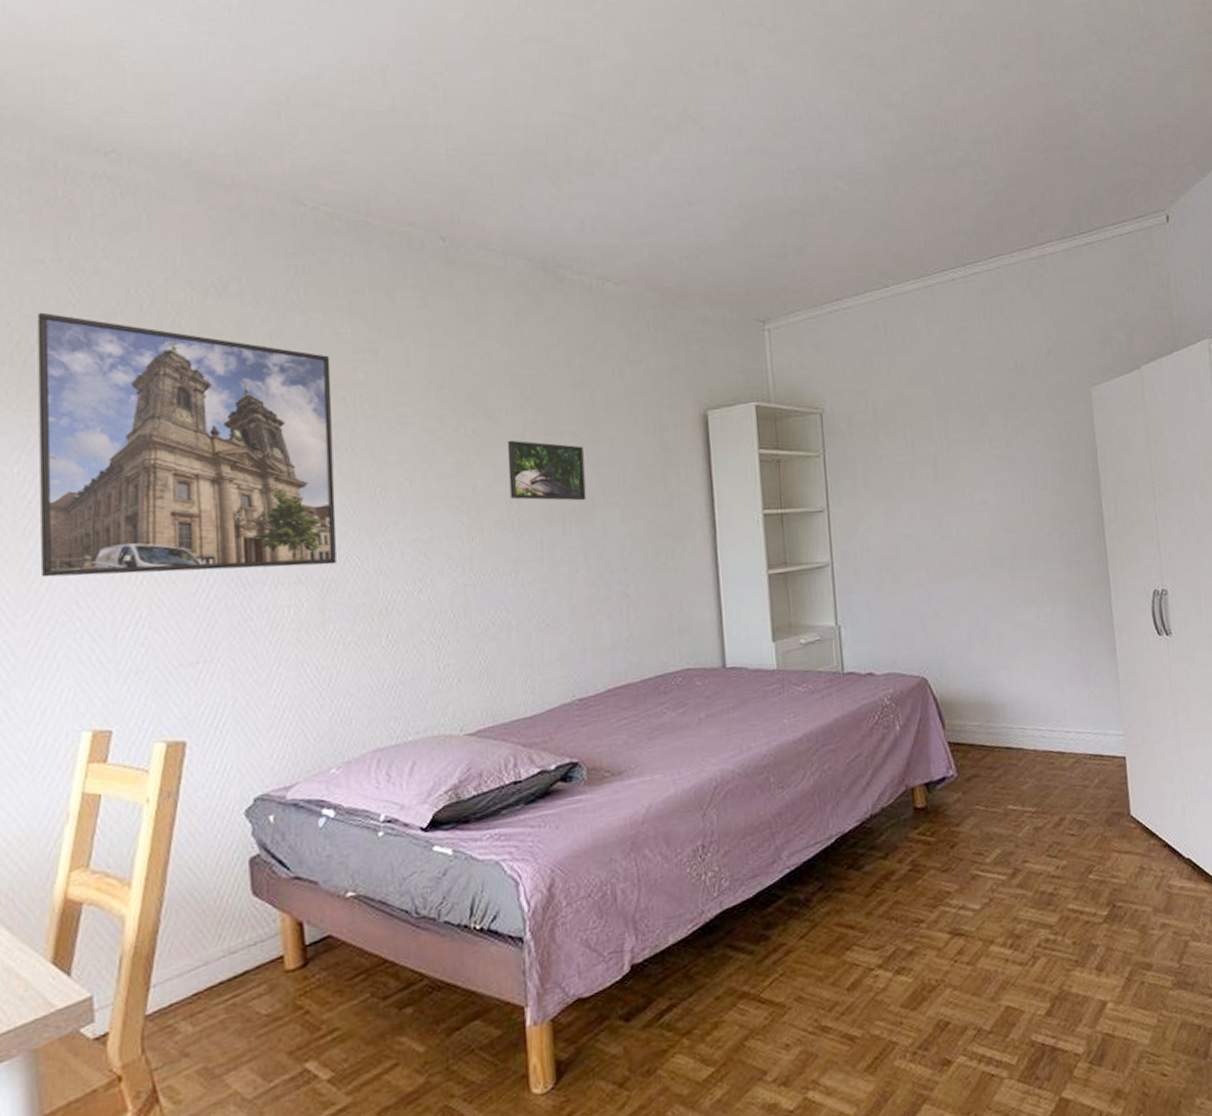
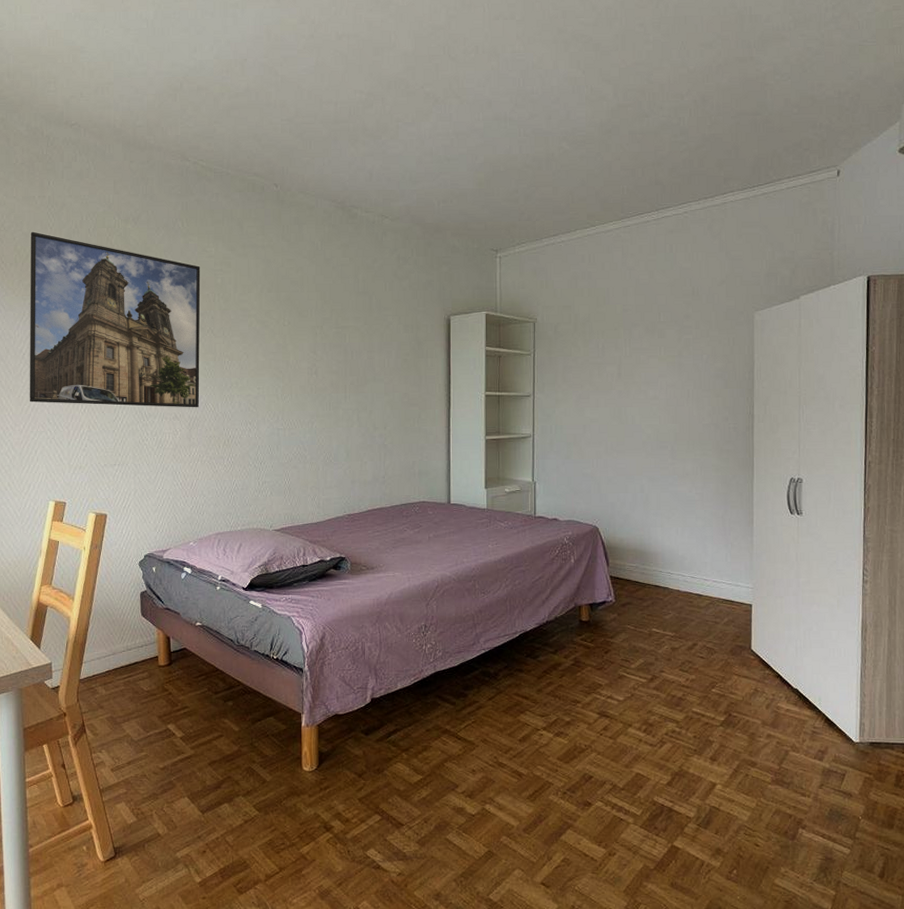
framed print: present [507,440,587,501] -> none [310,330,362,376]

